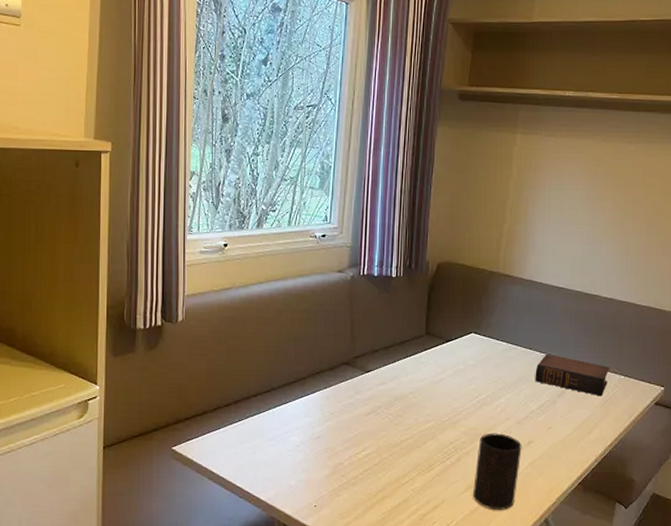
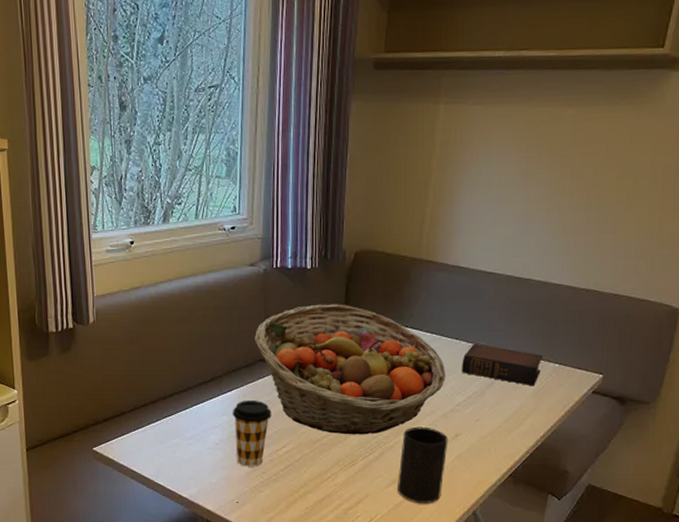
coffee cup: none [314,403,353,470] -> present [232,401,272,467]
fruit basket: none [340,311,520,440] -> present [255,304,446,435]

